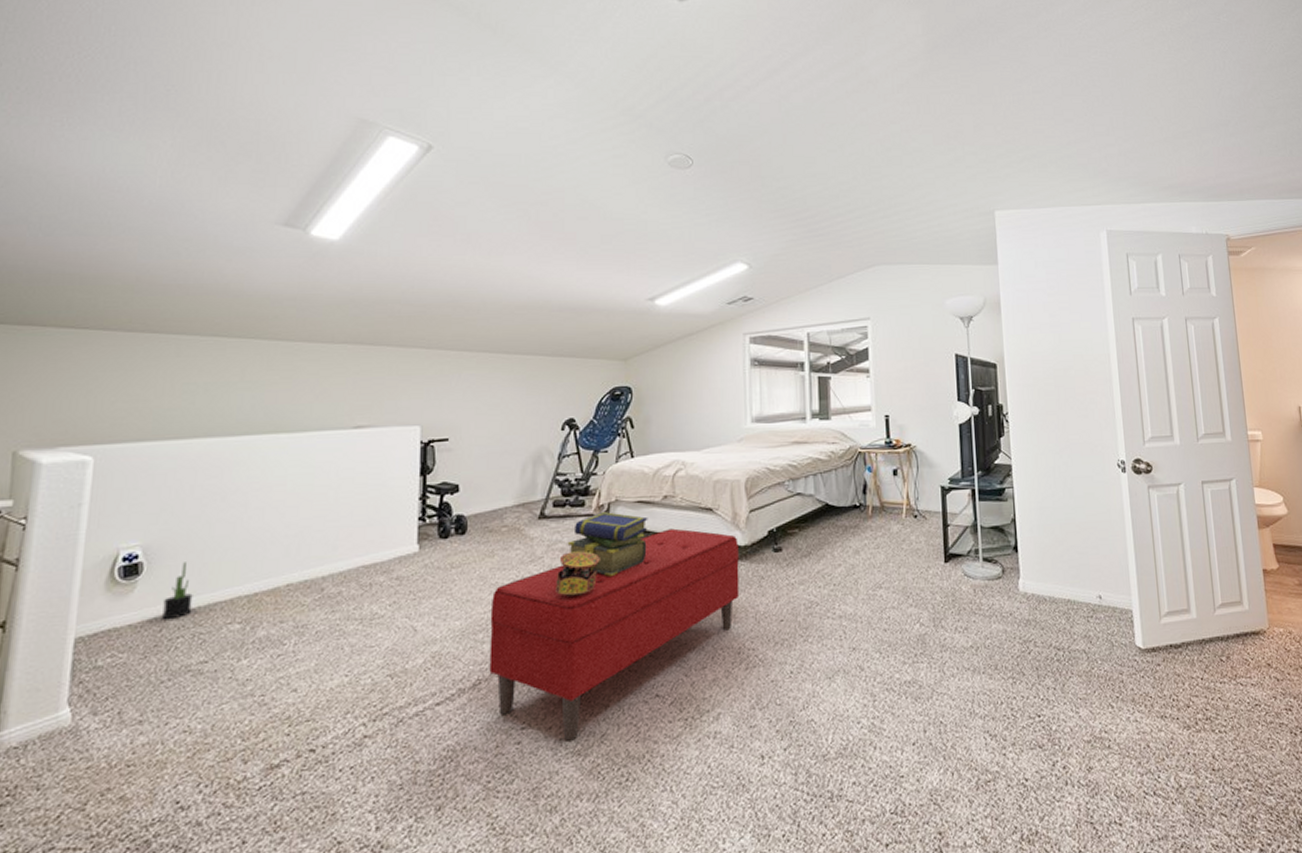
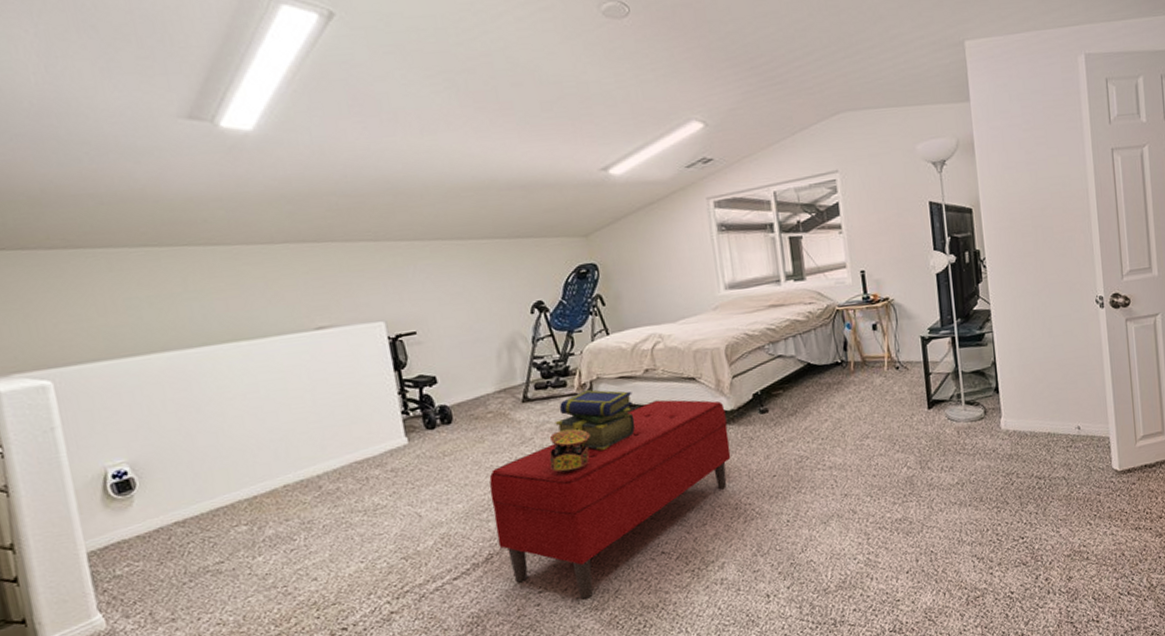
decorative plant: present [162,562,193,620] -> none [164,474,196,529]

